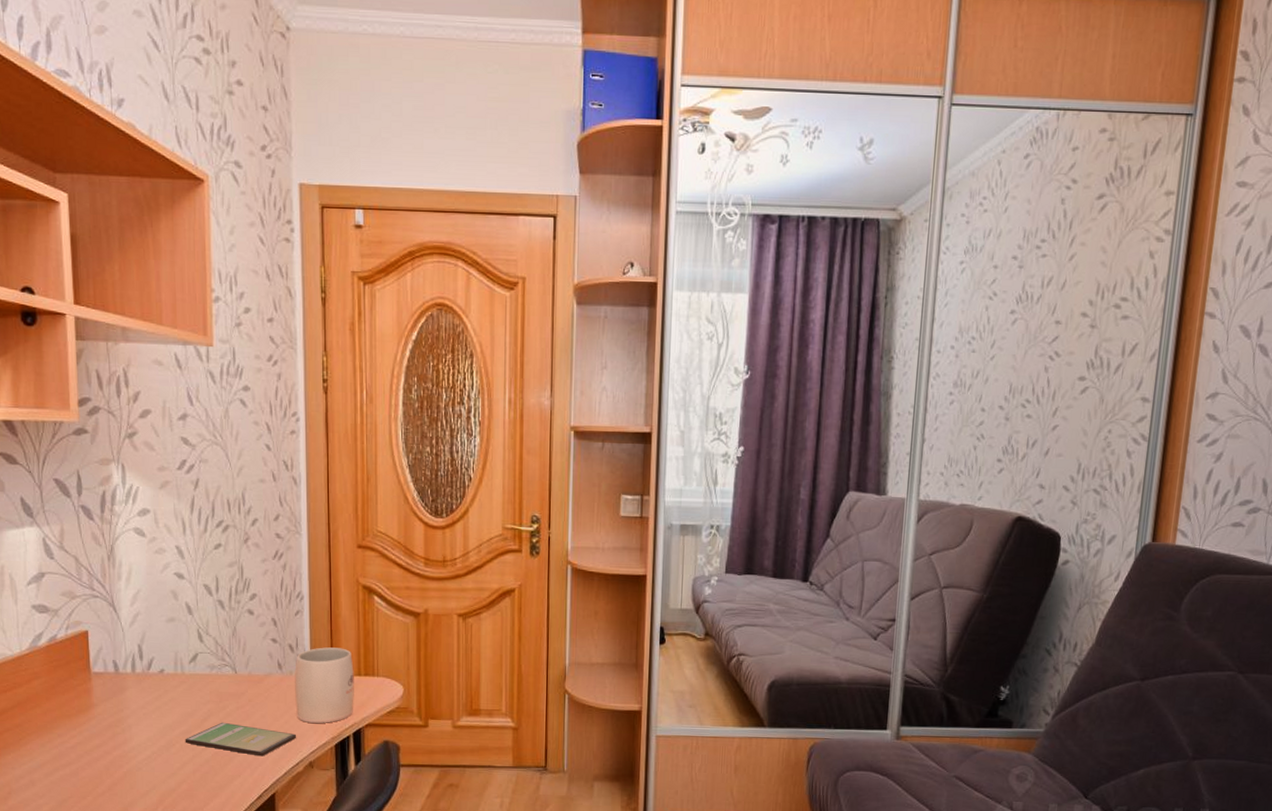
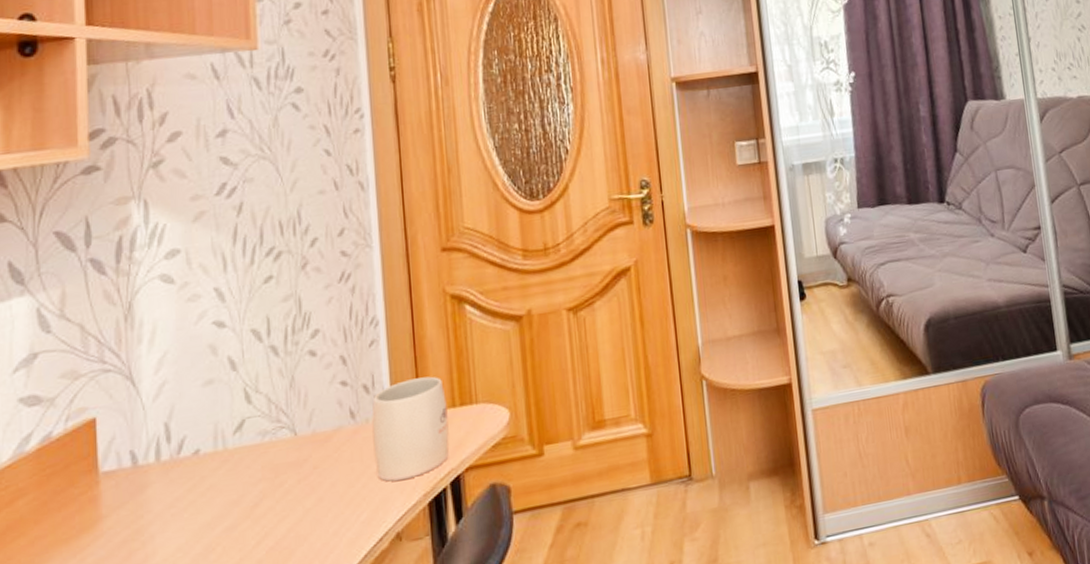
smartphone: present [185,722,297,757] -> none [228,499,379,544]

